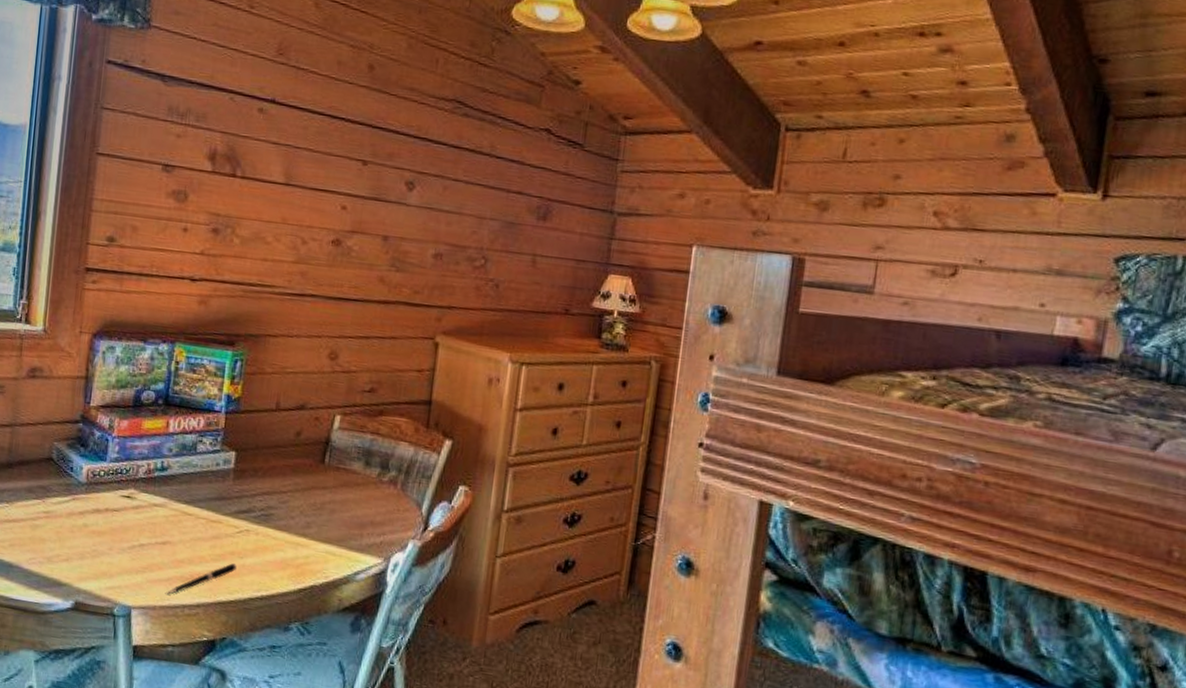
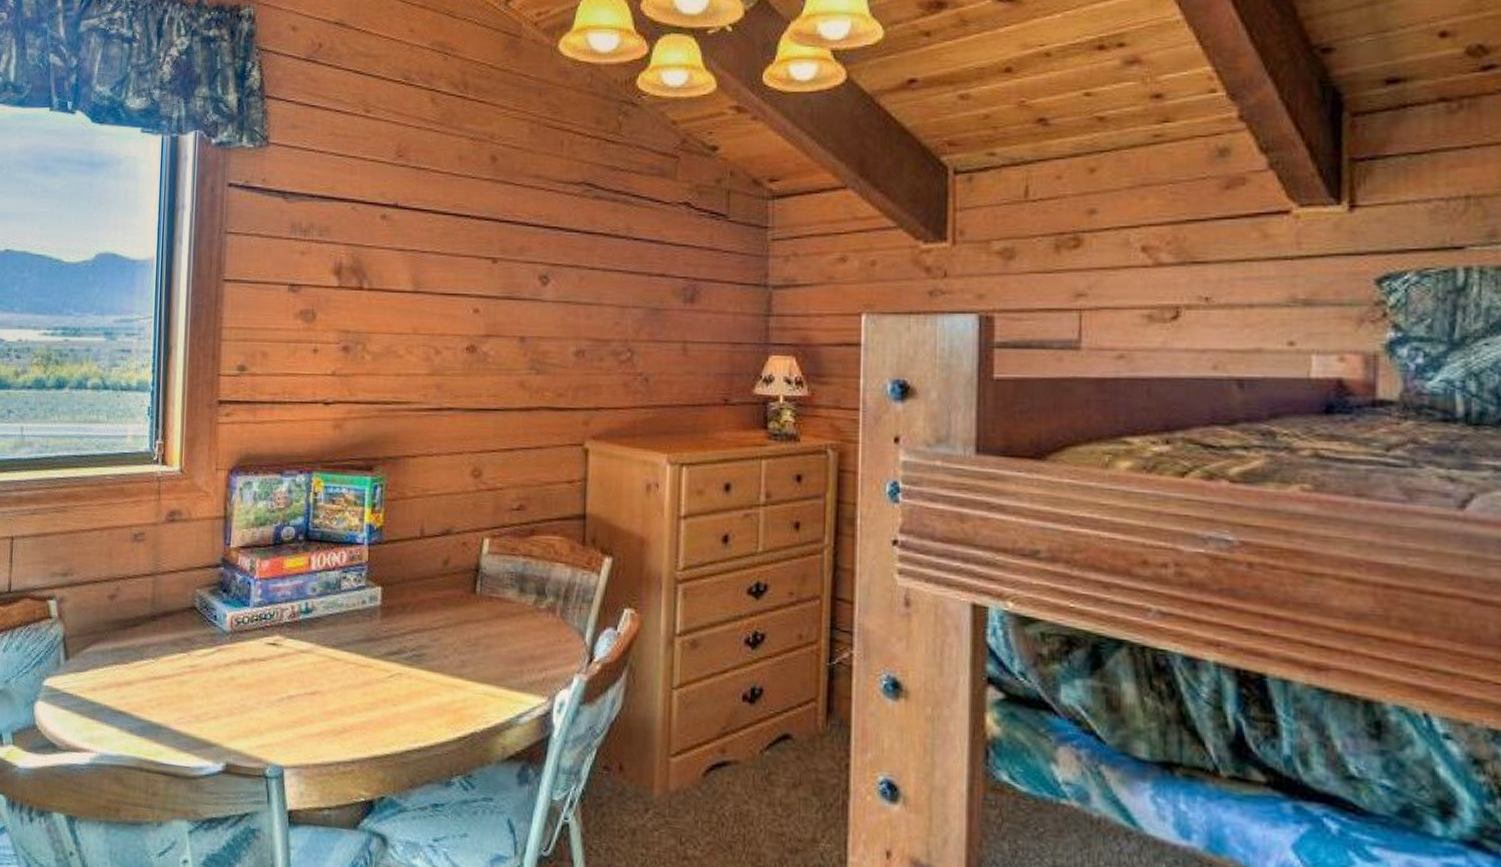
pen: present [165,562,237,595] -> none [317,711,391,752]

